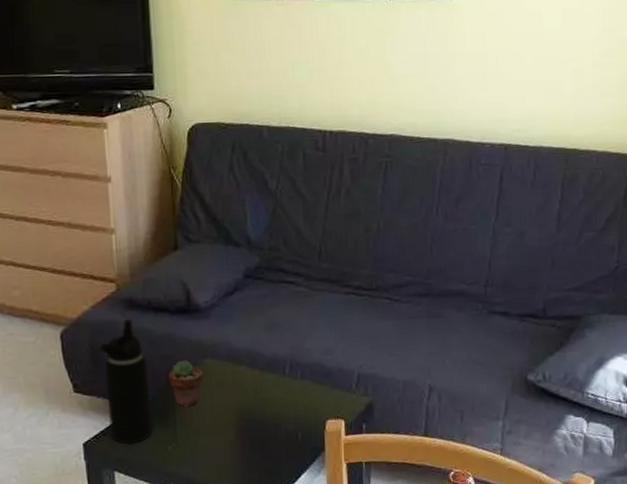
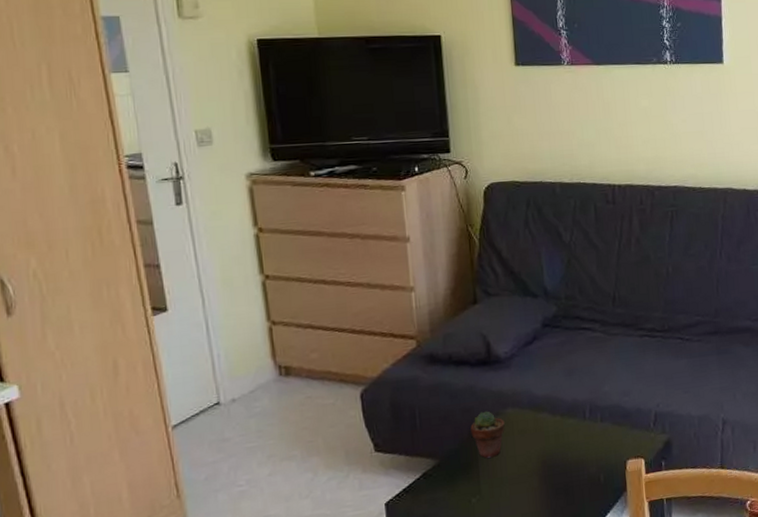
water bottle: present [99,319,151,444] -> none [400,374,455,501]

